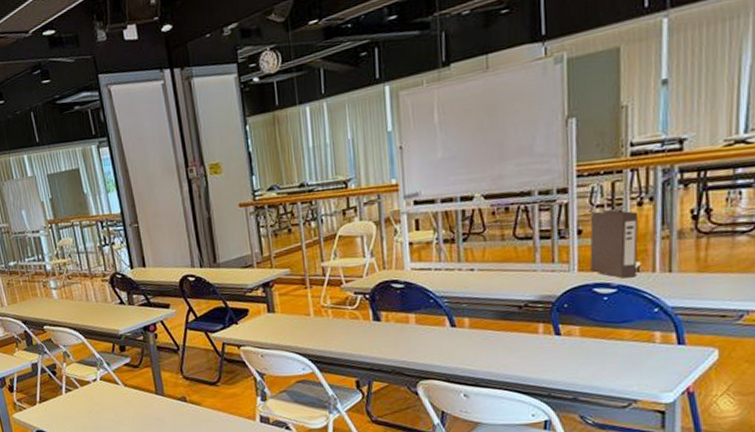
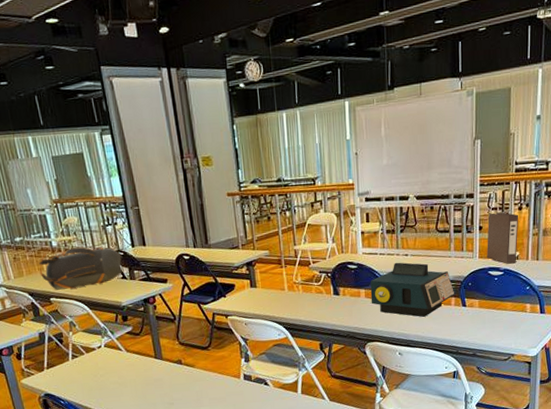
backpack: none [32,269,120,317] -> present [38,247,122,290]
projector: none [422,279,544,349] -> present [370,262,455,317]

